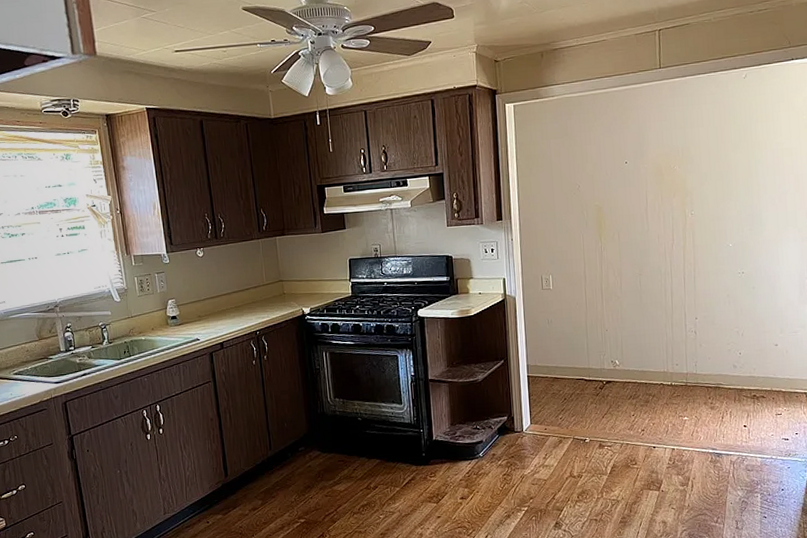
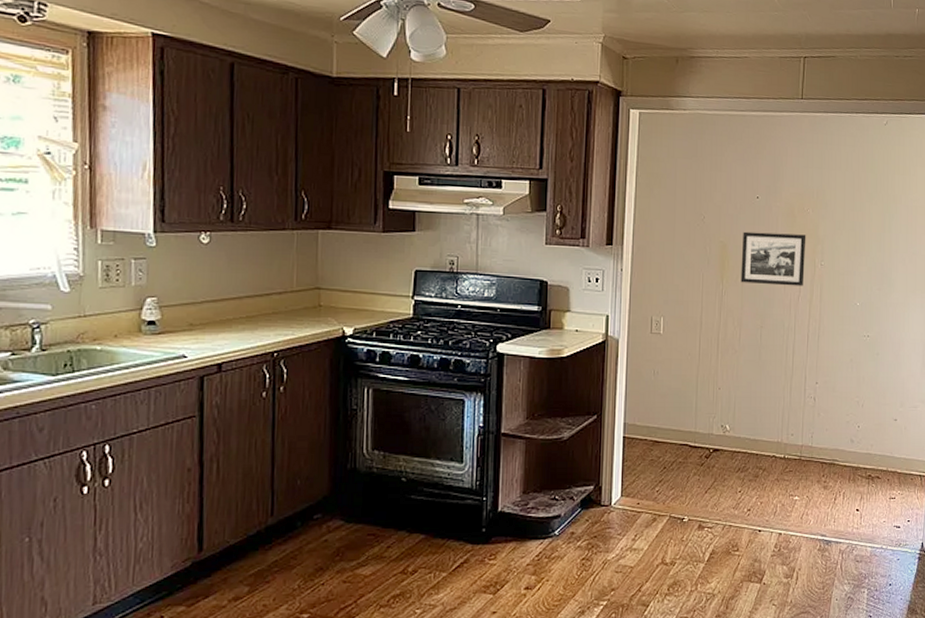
picture frame: none [615,189,676,239] -> present [740,231,806,286]

